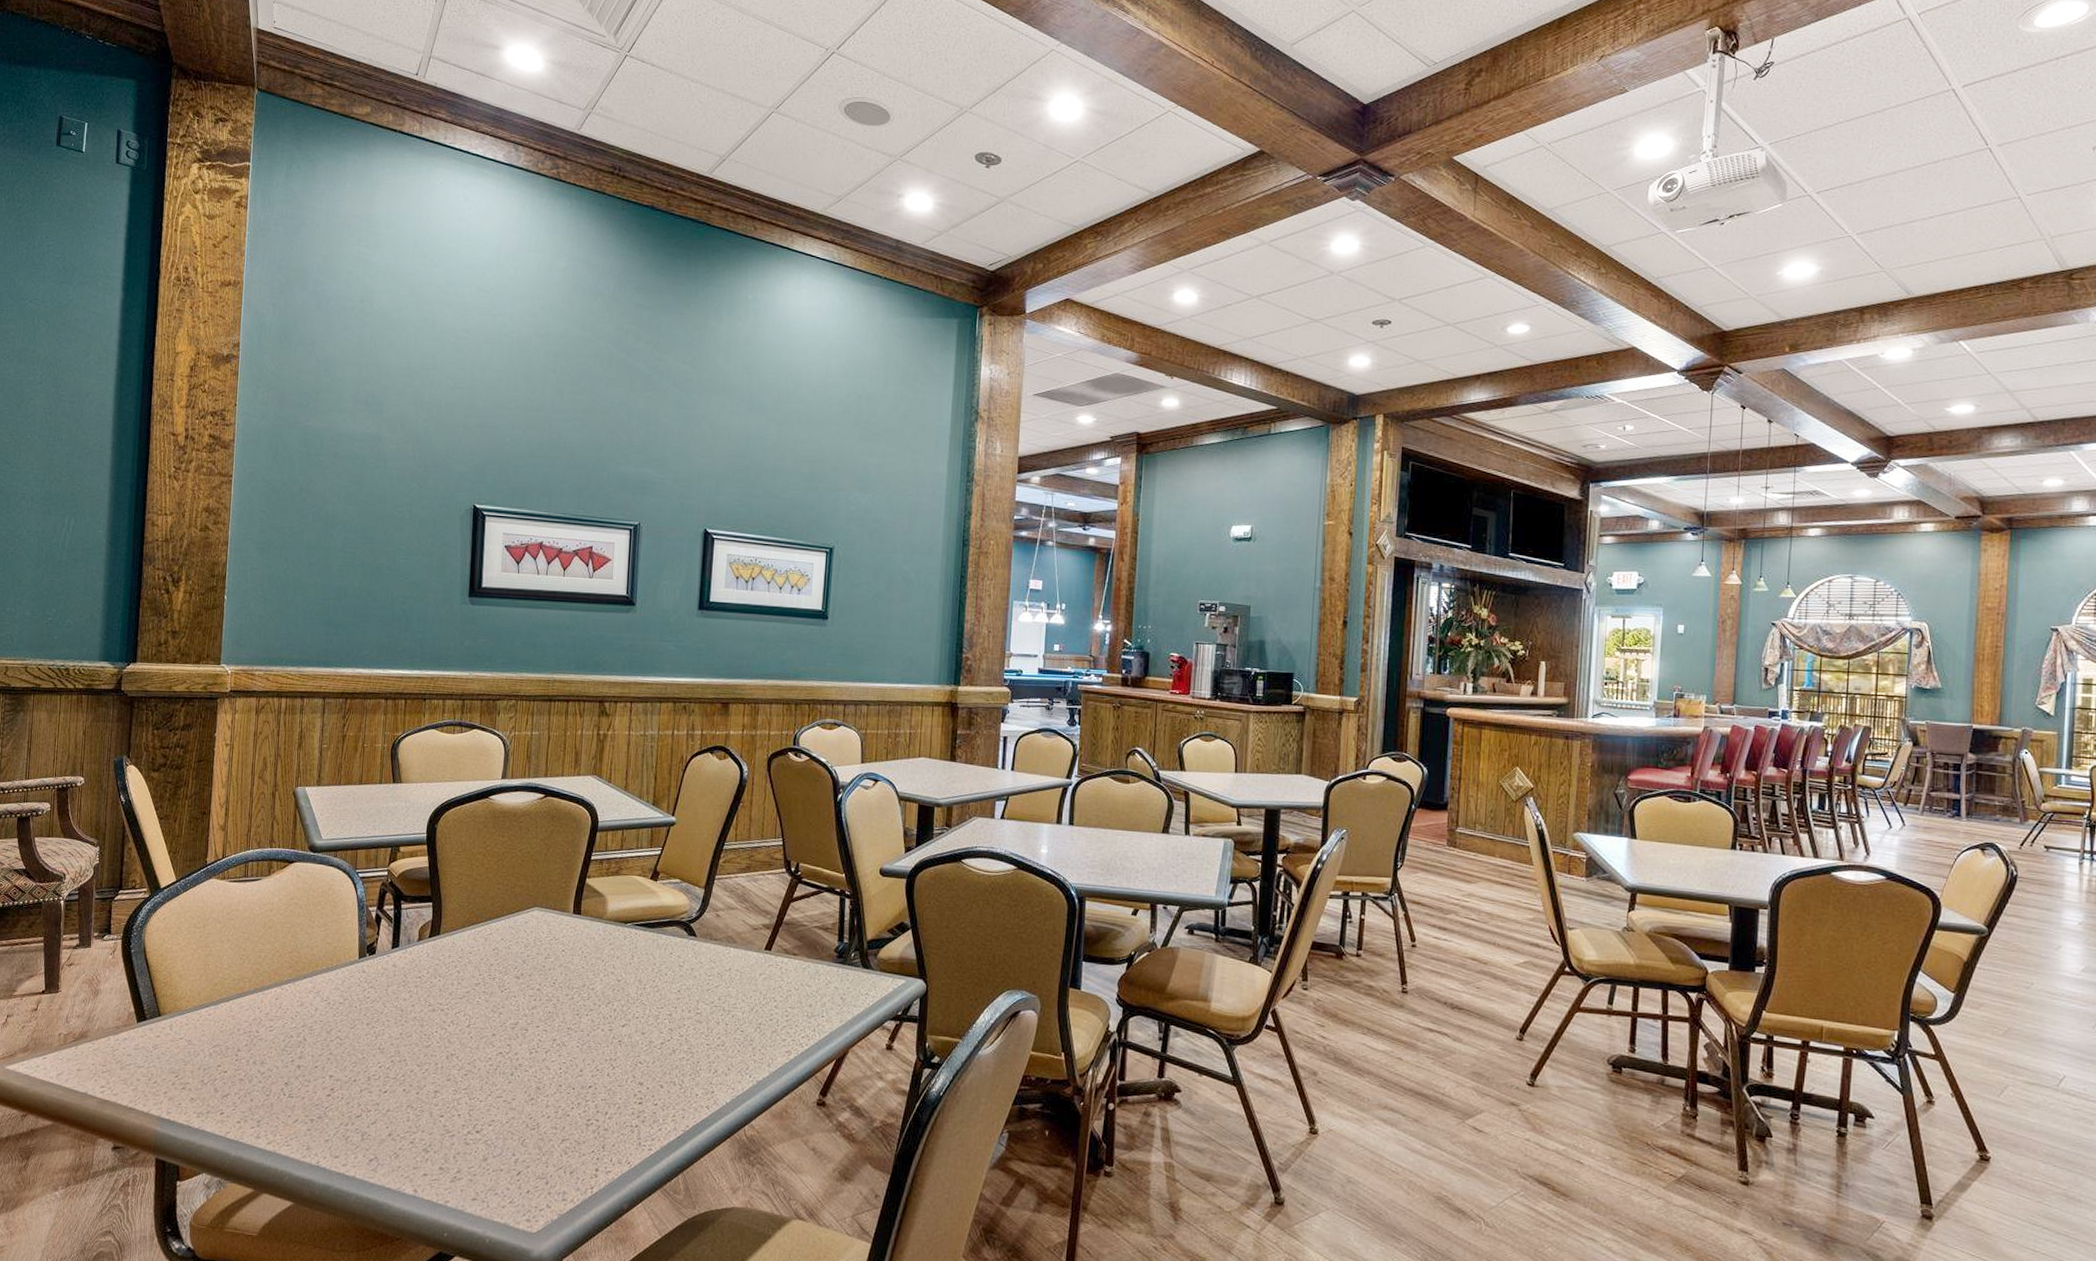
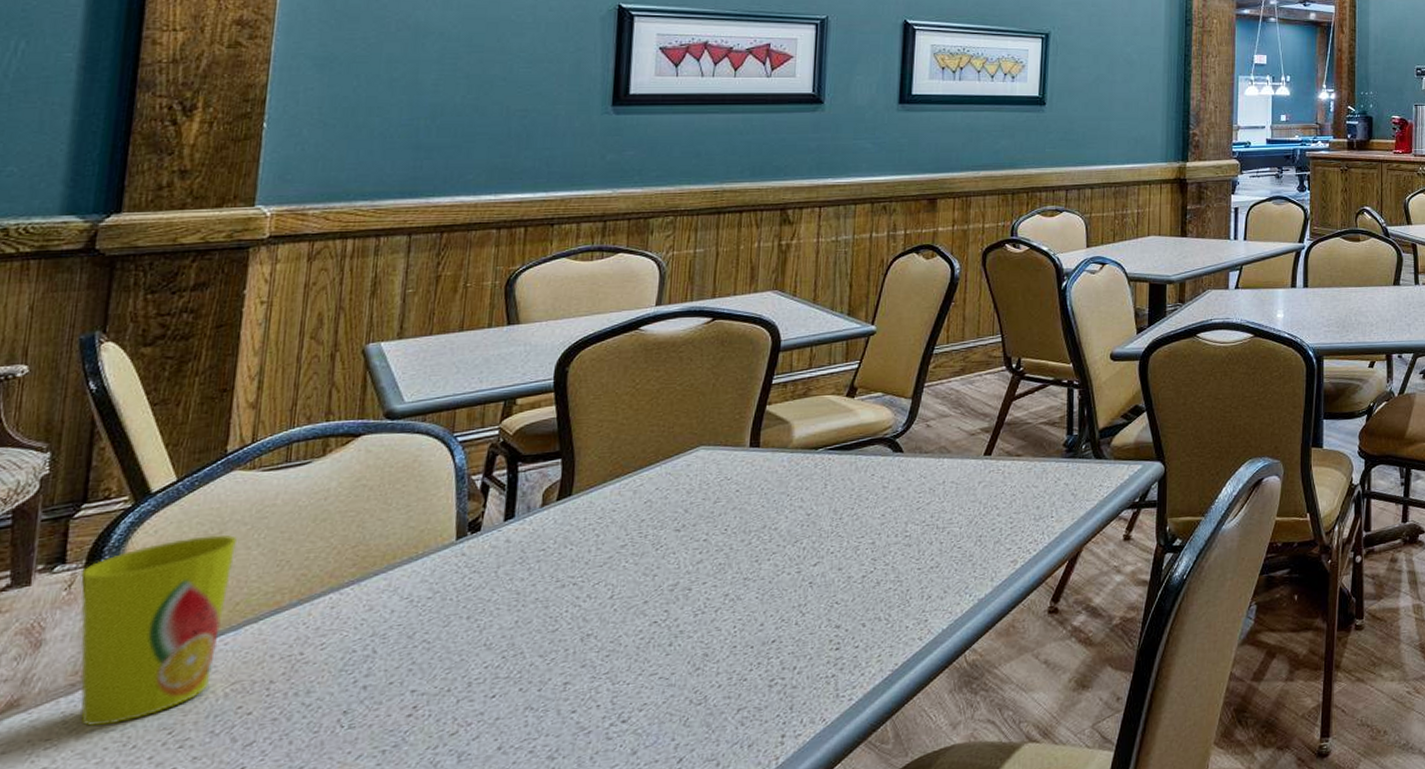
cup: none [120,927,215,1062] -> present [79,535,238,727]

